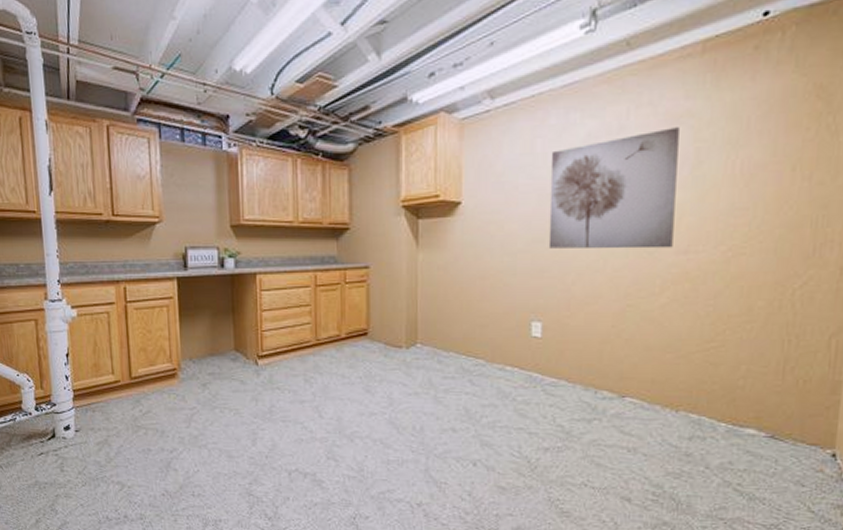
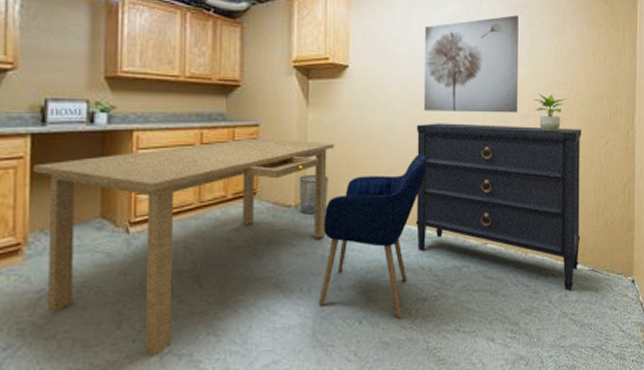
dining table: none [181,280,447,472] -> present [34,138,335,357]
waste bin: none [410,317,440,356] -> present [299,175,328,214]
chair: none [432,294,552,467] -> present [319,152,427,320]
dresser: none [536,261,766,459] -> present [415,123,581,292]
potted plant: none [696,223,747,270] -> present [533,94,567,132]

